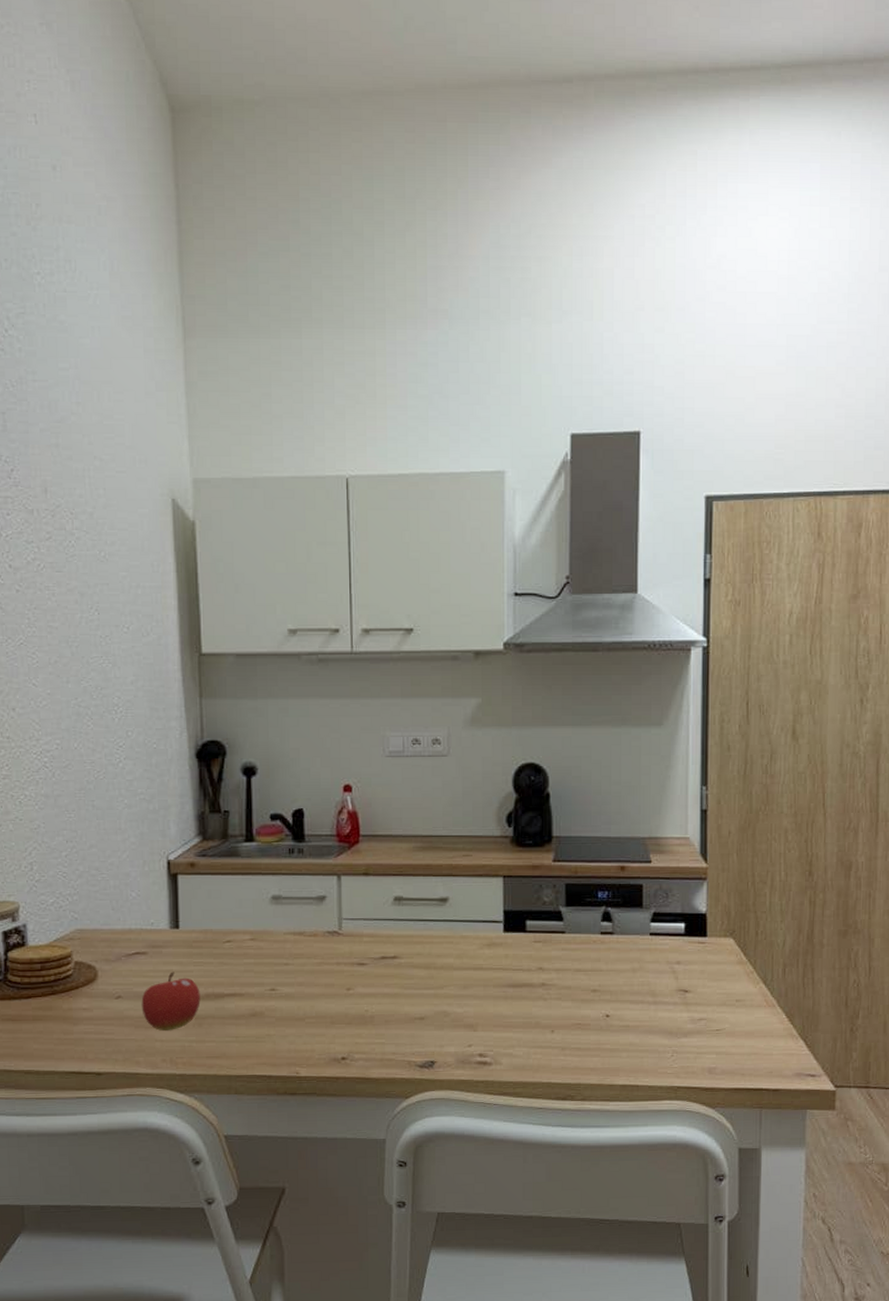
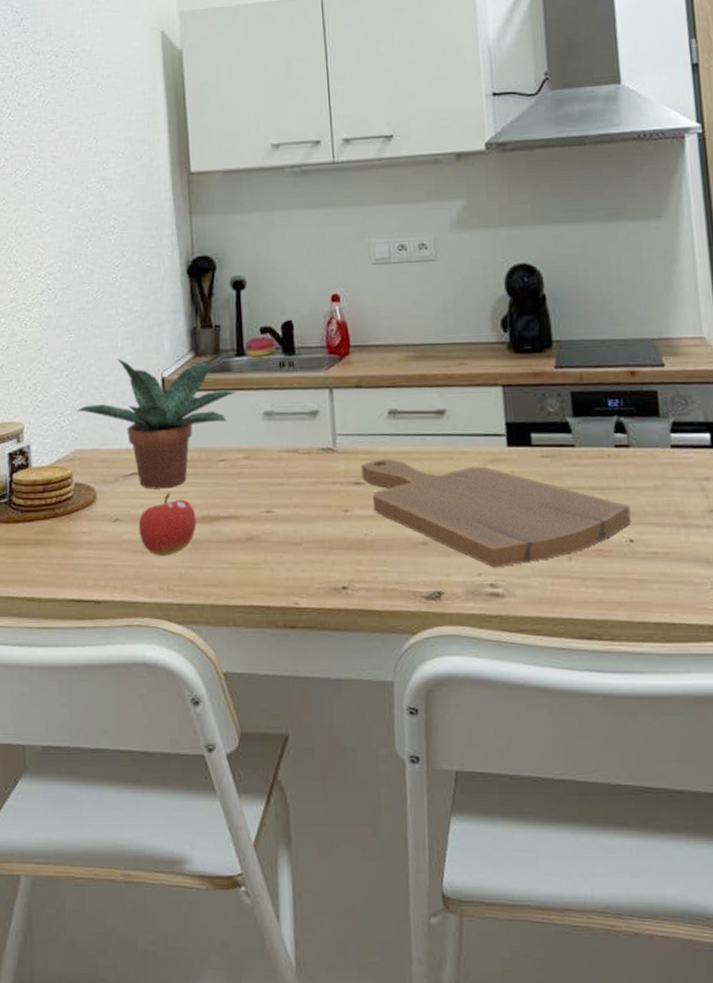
potted plant: none [76,840,244,968] -> present [76,358,236,489]
cutting board: none [365,941,609,1040] -> present [361,458,631,568]

